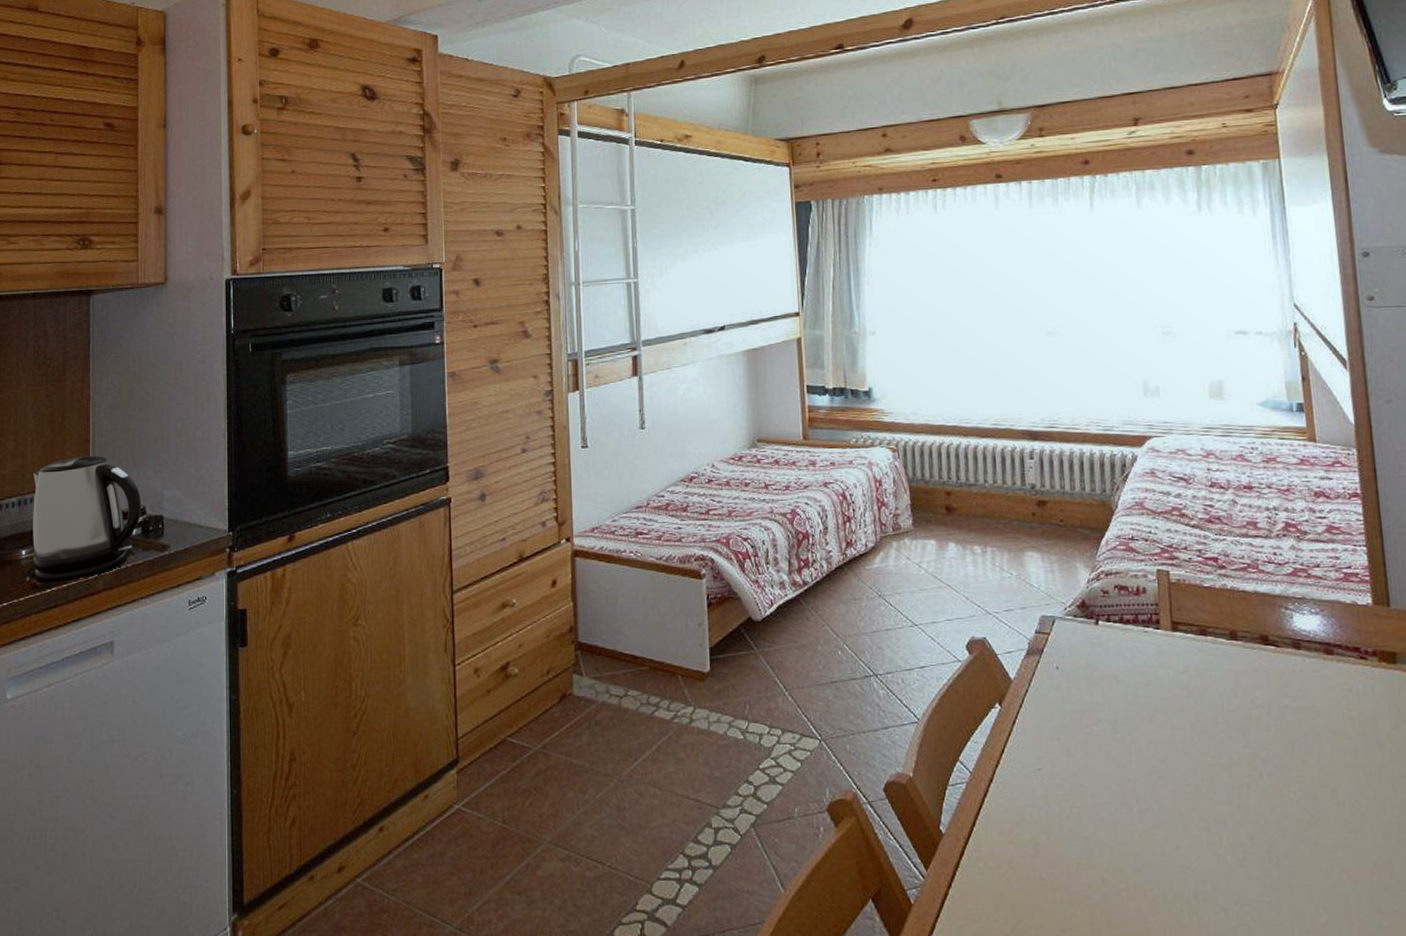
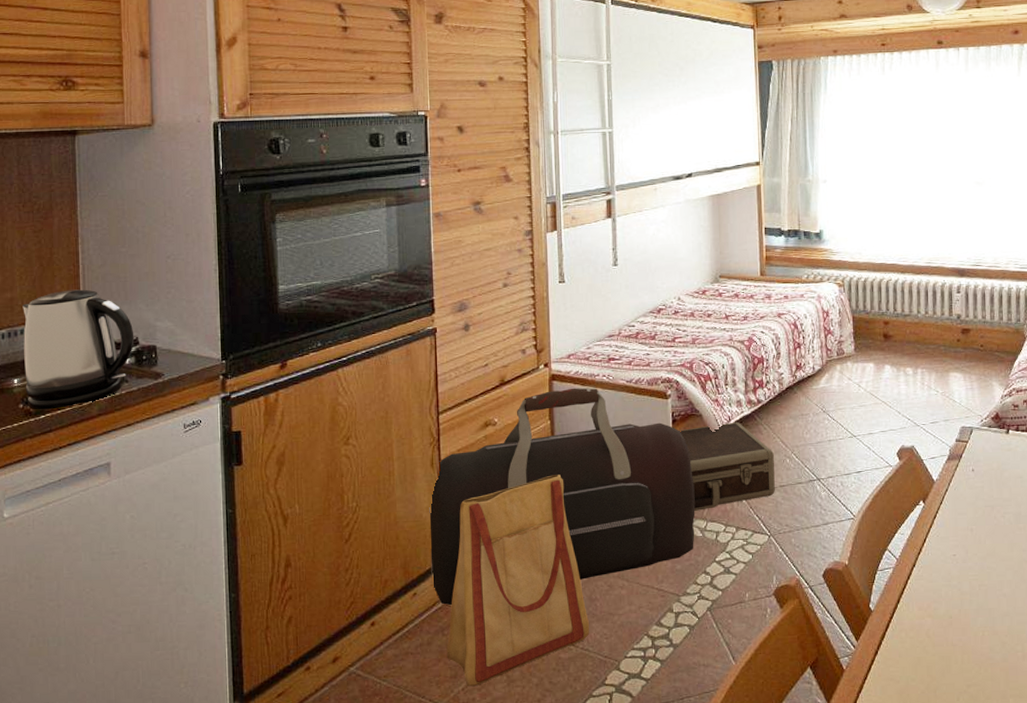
duffel bag: none [442,565,735,811] -> present [429,388,695,606]
shopping bag: none [460,664,618,907] -> present [446,475,590,687]
suitcase: none [715,606,826,709] -> present [679,422,775,511]

